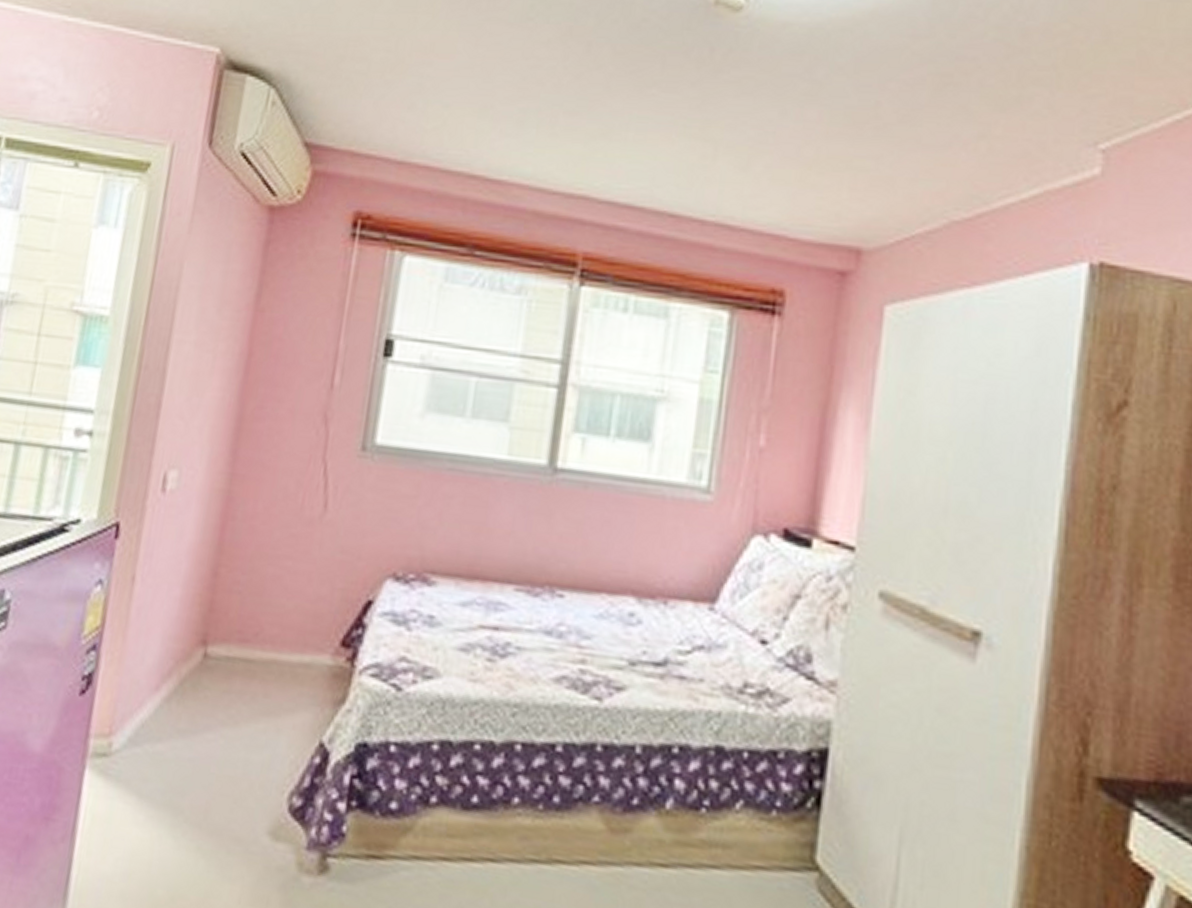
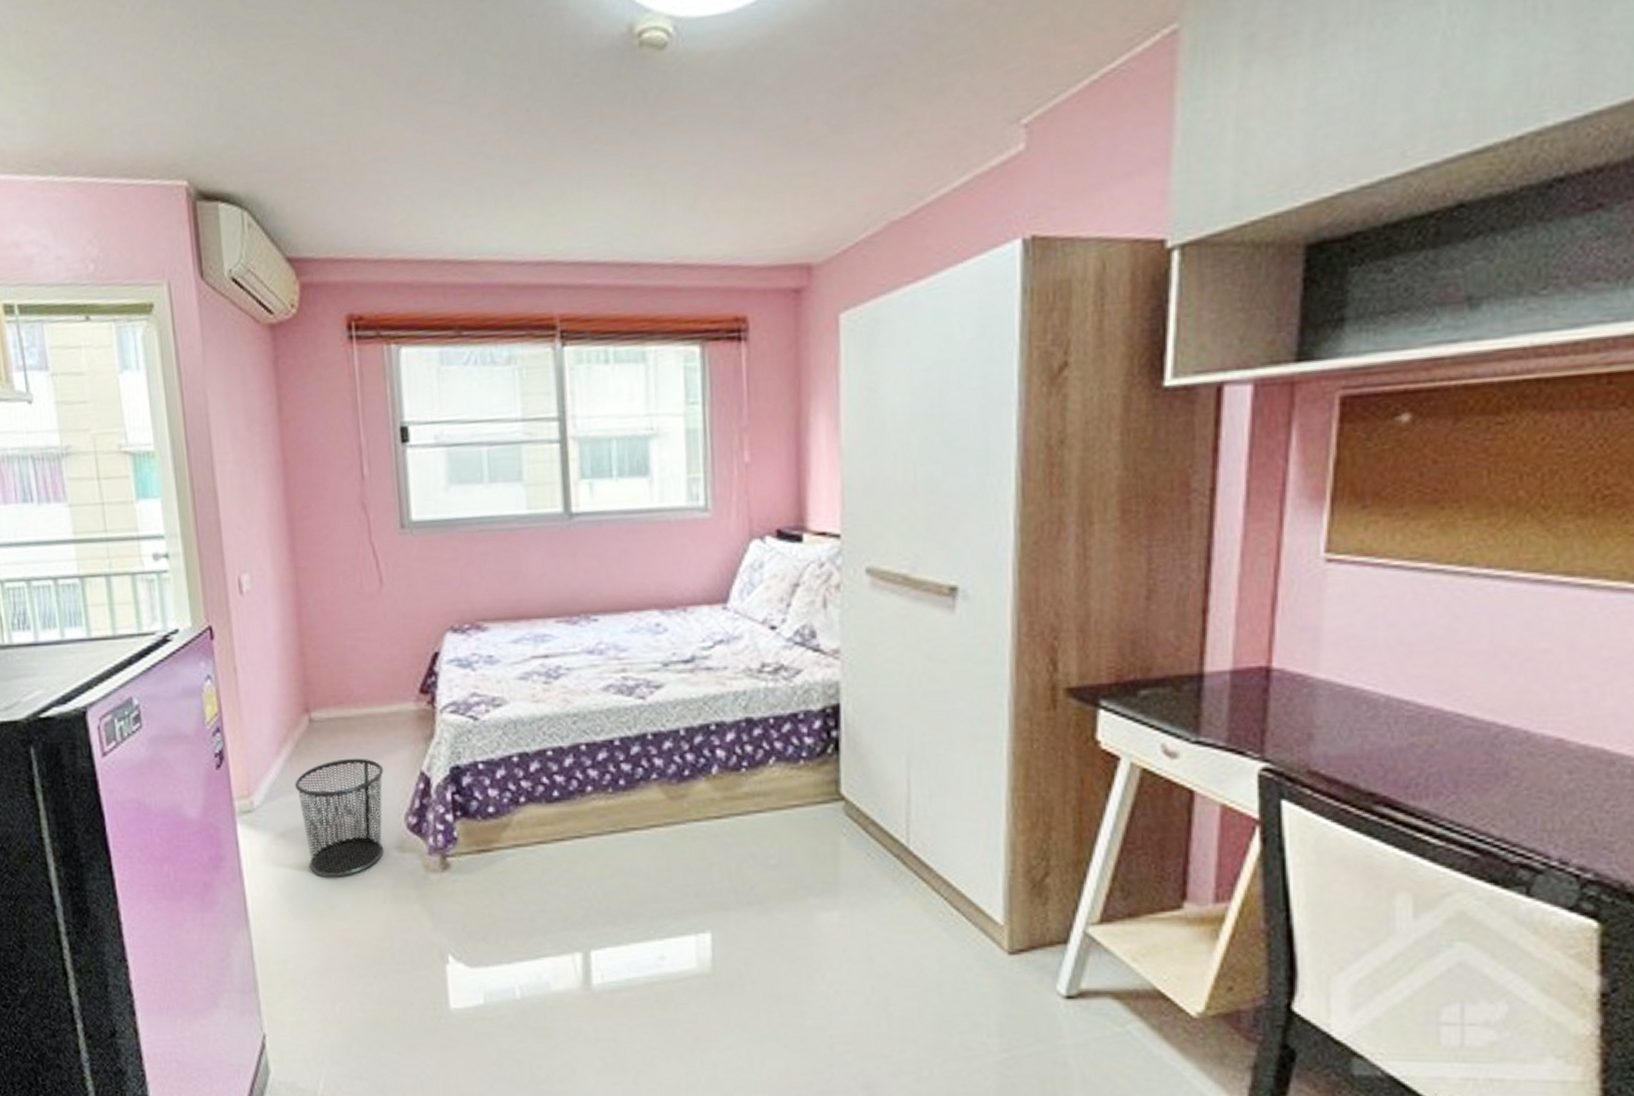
waste bin: none [159,709,278,860] -> present [295,758,384,877]

